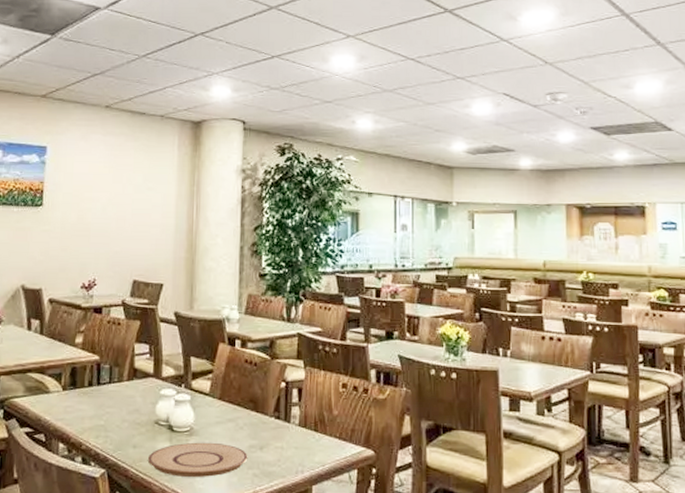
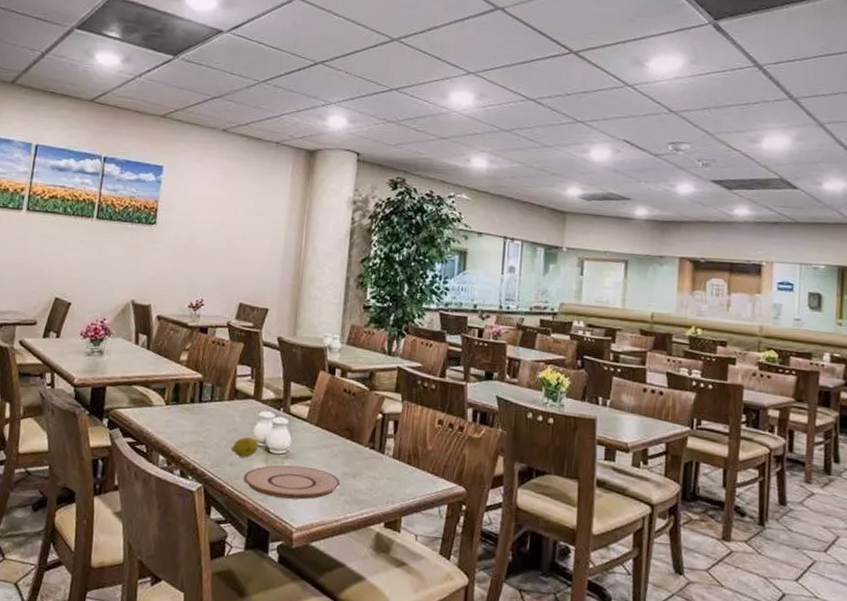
fruit: none [133,417,161,439] -> present [230,437,259,458]

